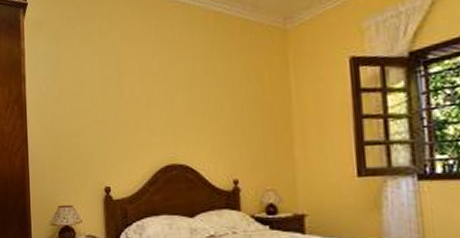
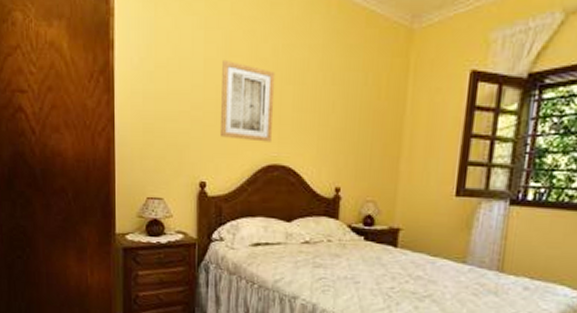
wall art: none [117,77,167,145] -> present [219,59,276,142]

